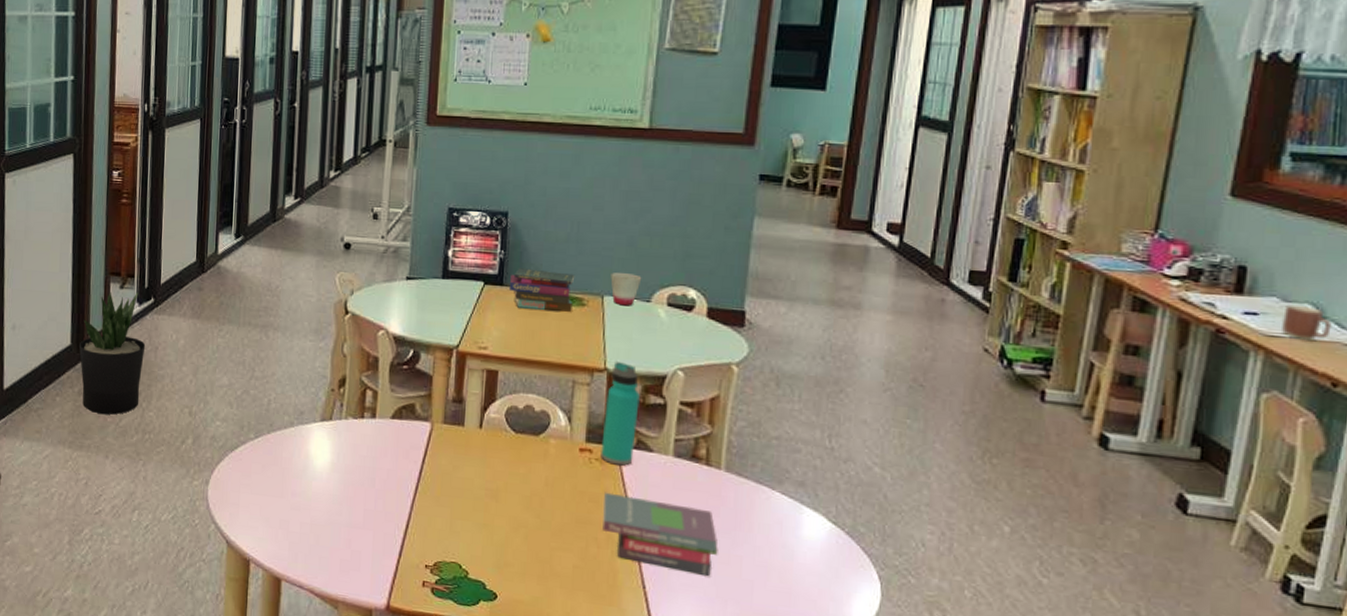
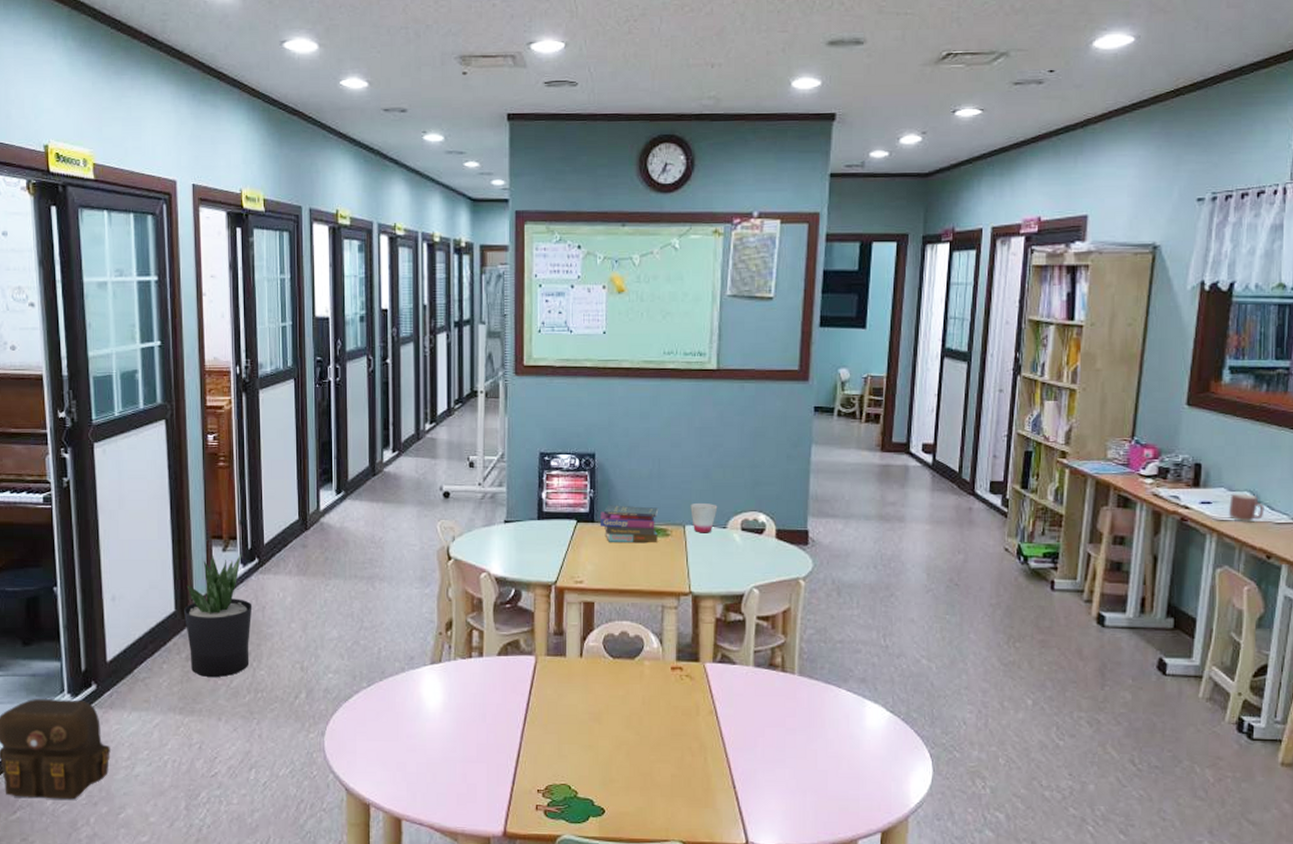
water bottle: present [601,362,640,466] -> none [690,585,722,679]
books: present [602,492,718,576] -> none [694,705,796,770]

